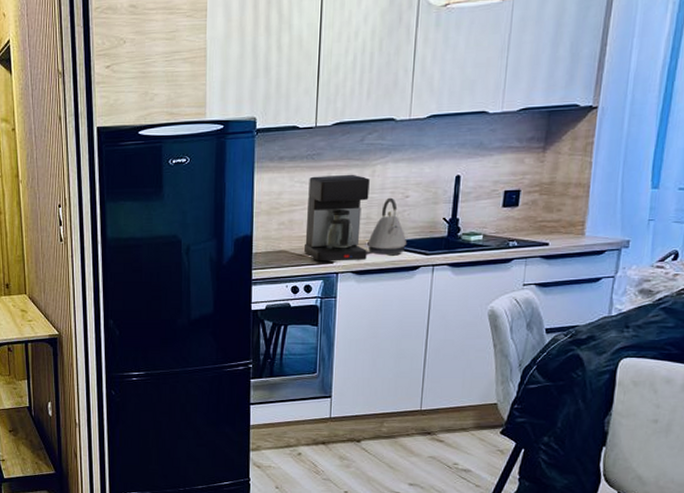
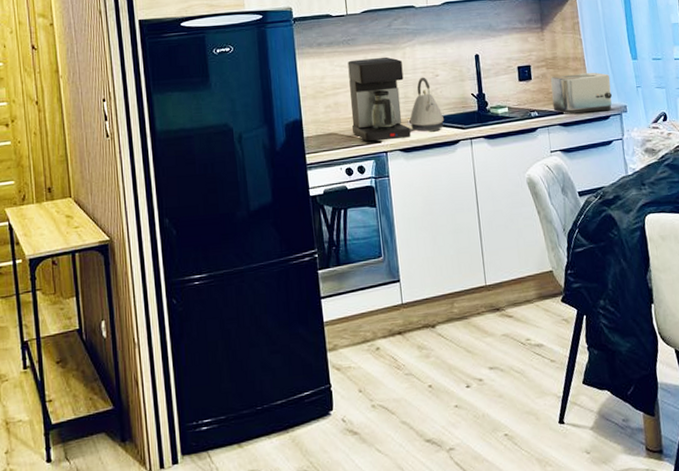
toaster: none [537,200,618,246] -> present [550,72,612,114]

